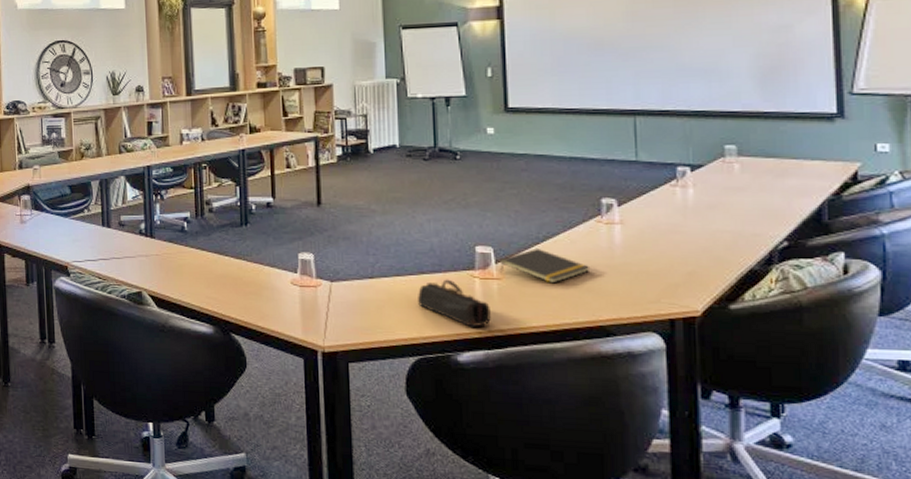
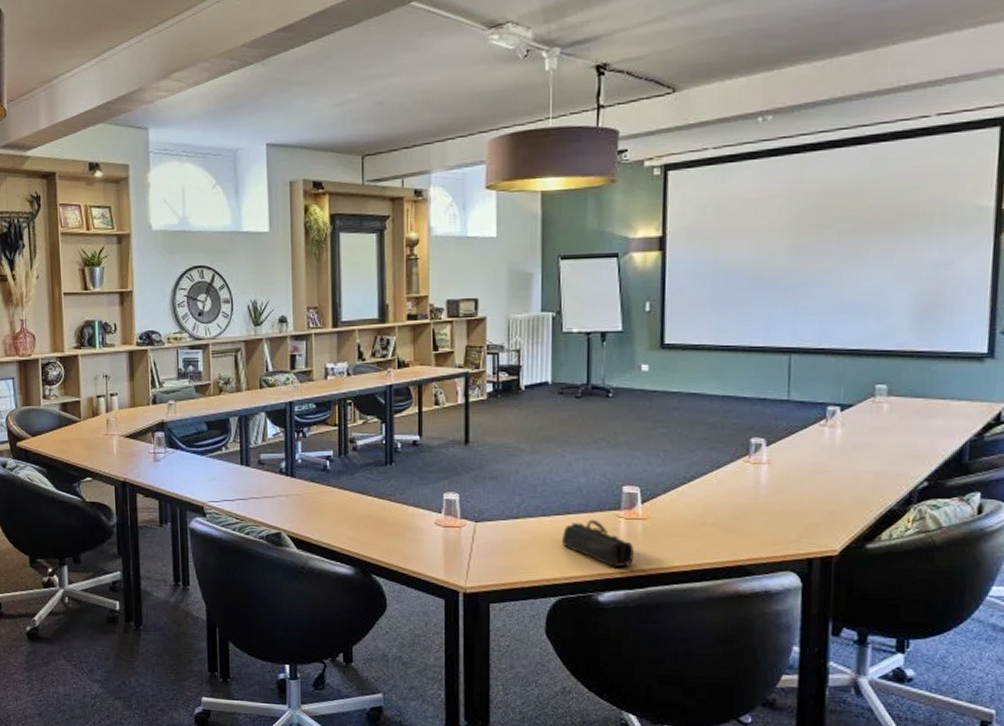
notepad: present [500,249,591,284] -> none [646,489,735,524]

